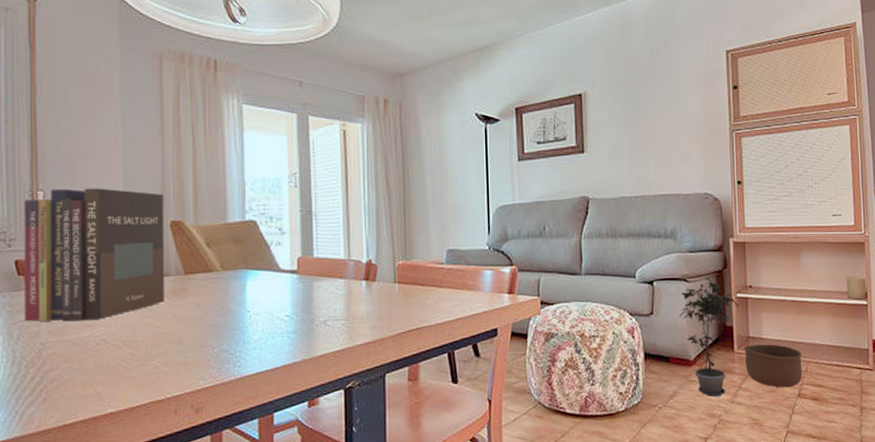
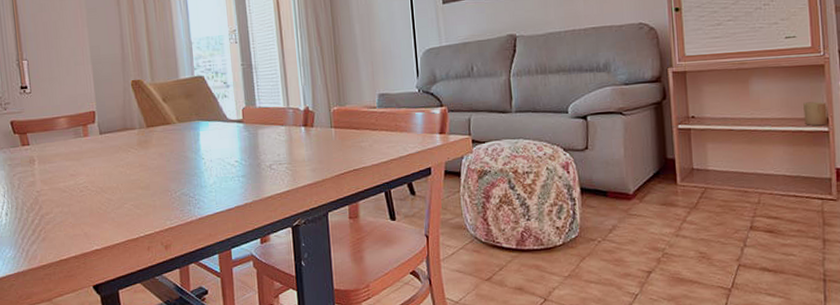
books: present [23,188,165,322] -> none [12,54,132,173]
potted plant: present [680,278,738,397] -> none [616,110,680,230]
basket: present [744,344,802,388] -> none [688,175,755,220]

